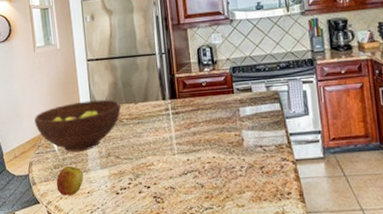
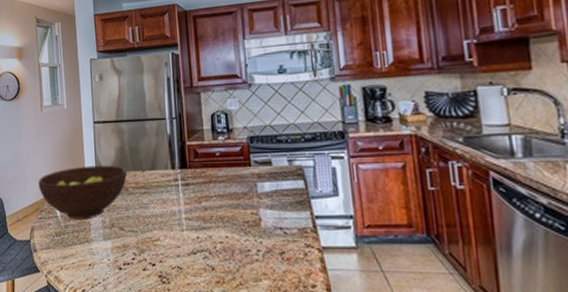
apple: present [56,165,83,196] -> none [57,234,85,267]

